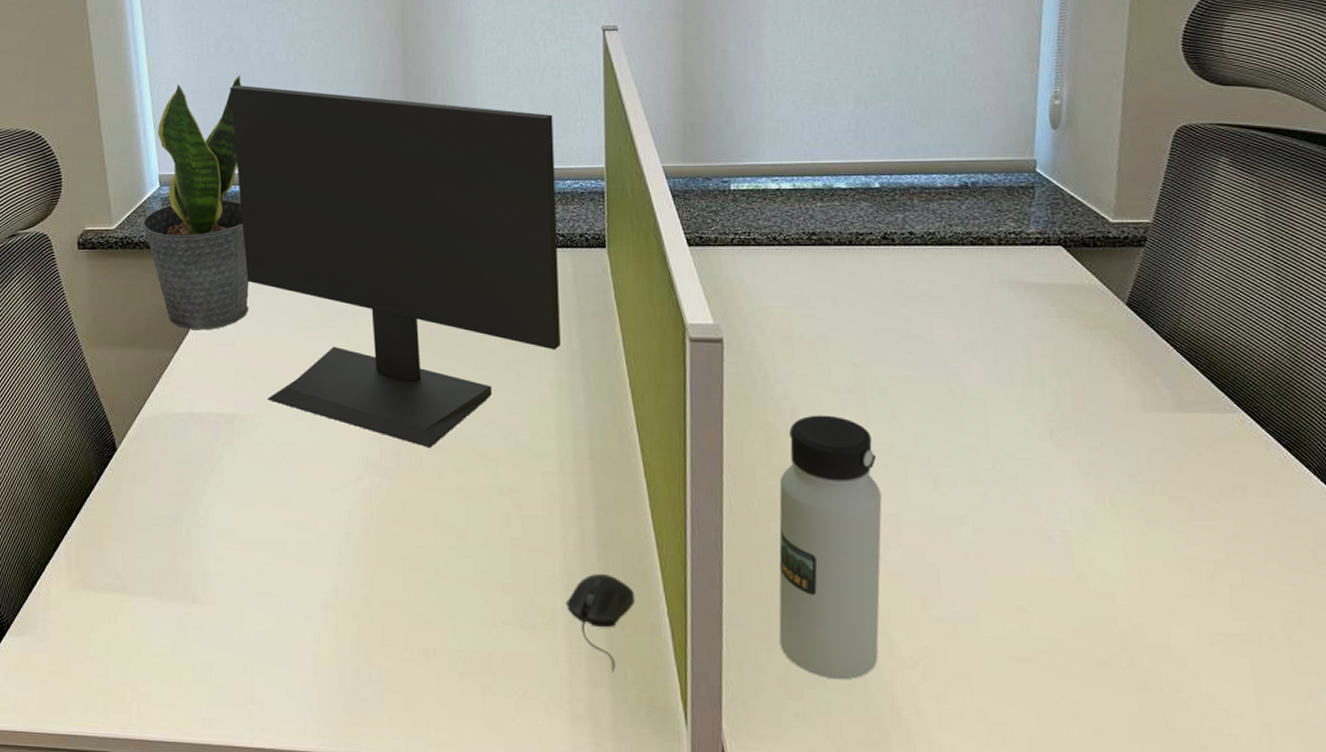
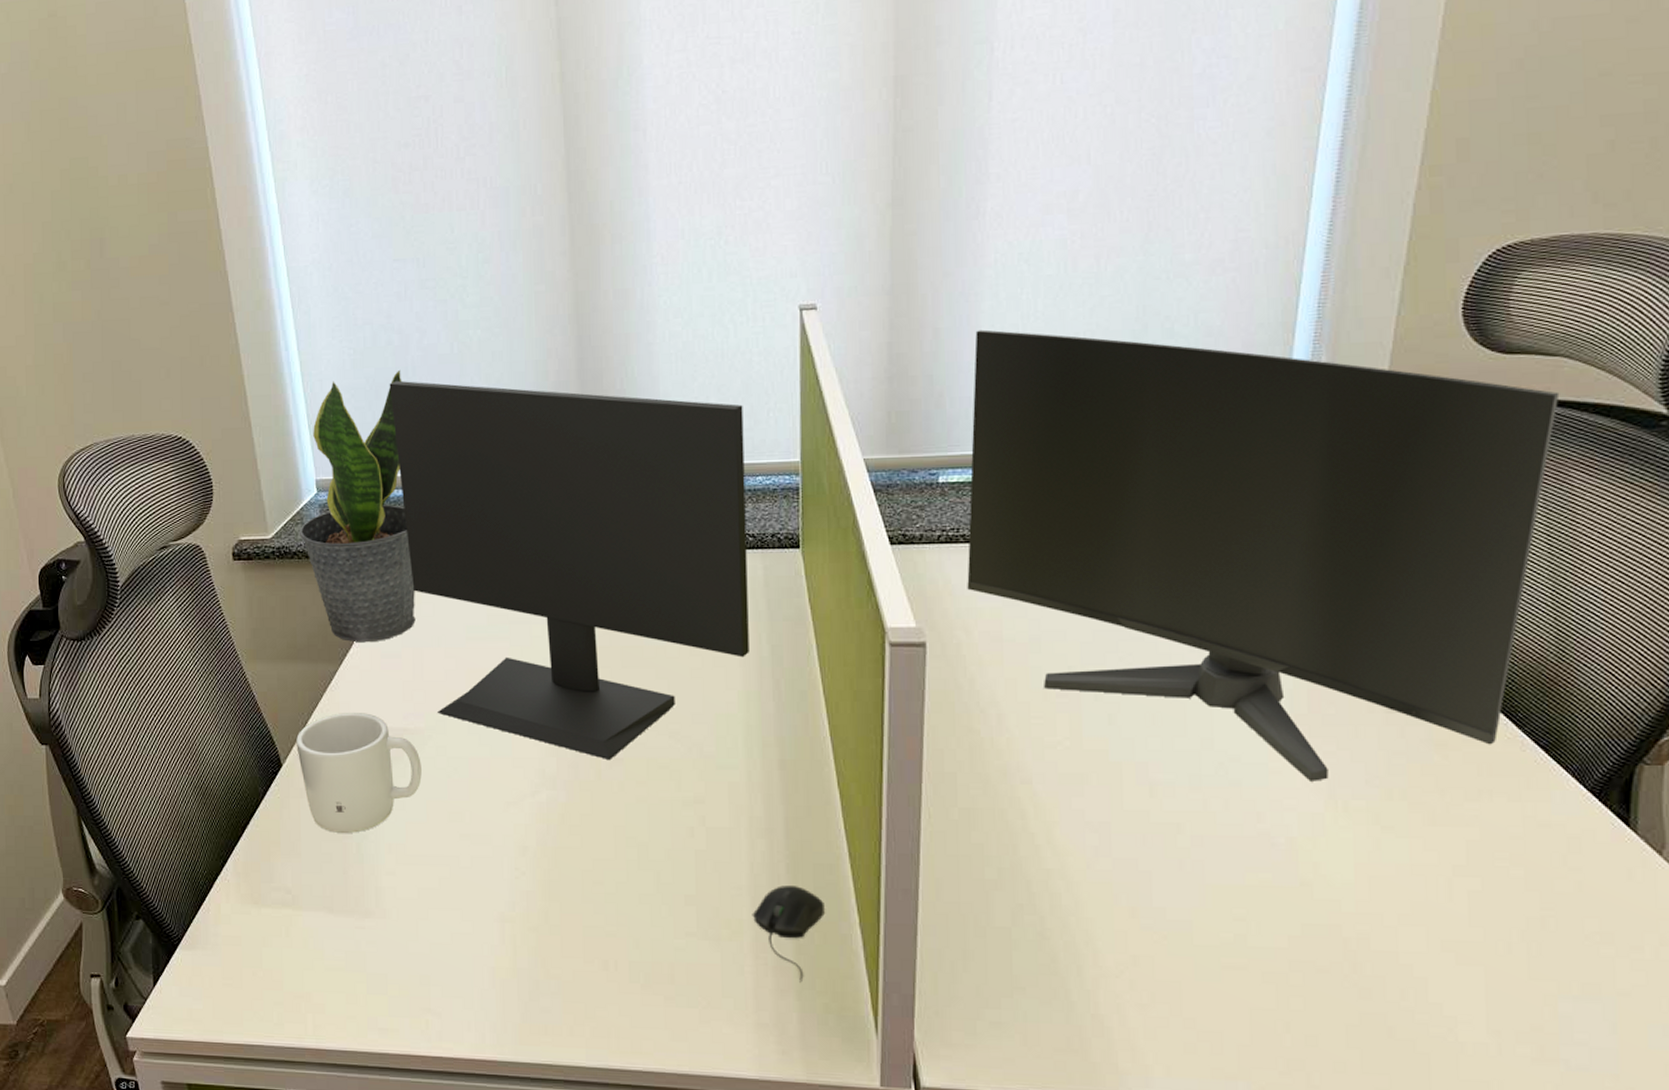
mug: none [131,398,251,518] -> present [296,713,422,833]
computer monitor: none [758,52,1272,476] -> present [967,329,1560,781]
water bottle: present [779,415,882,680] -> none [977,721,1093,989]

